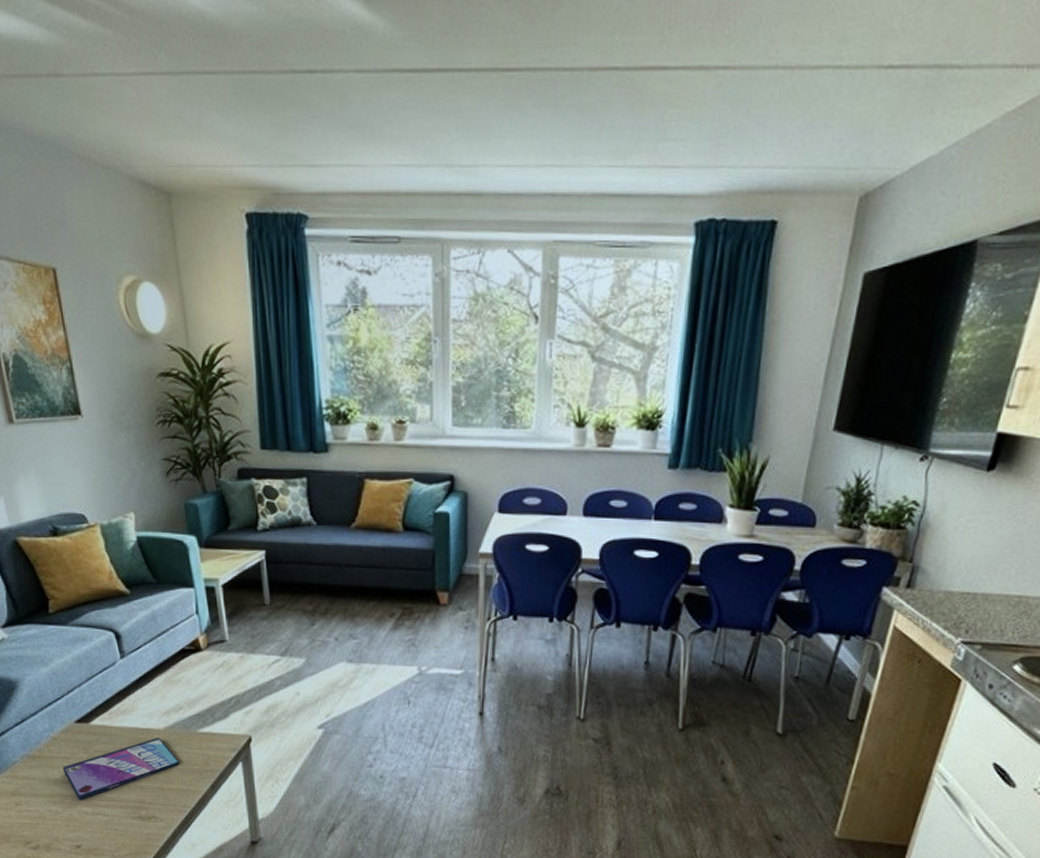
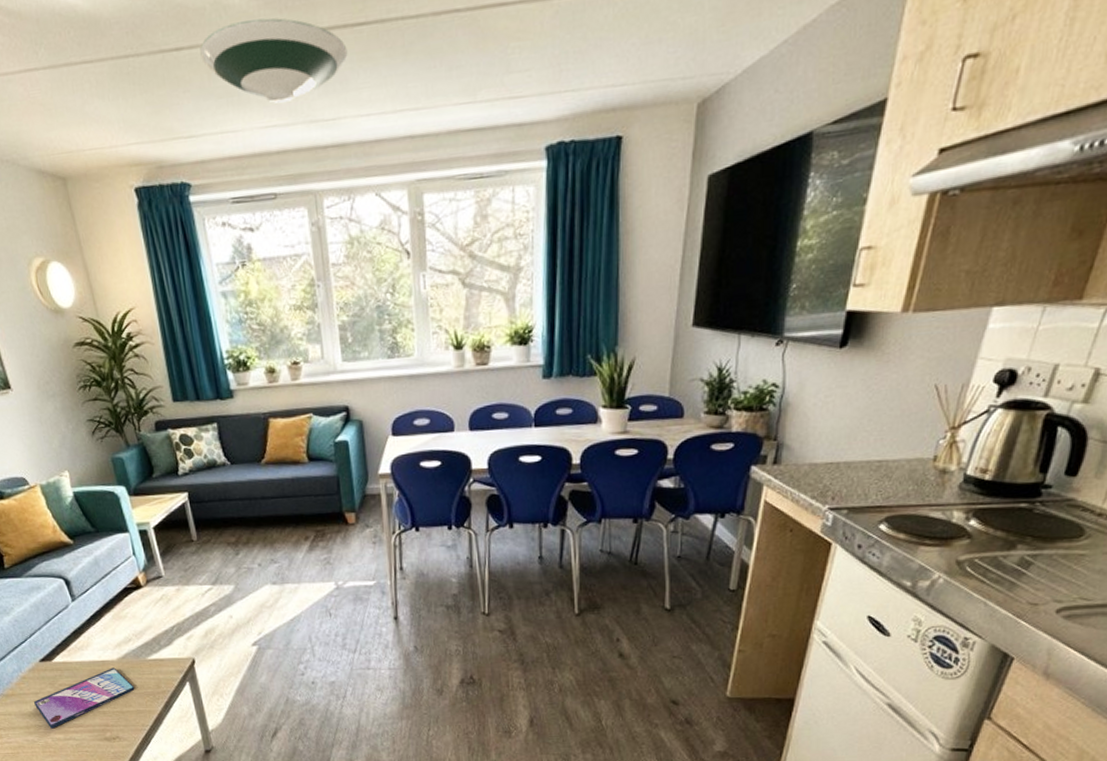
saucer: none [334,50,494,143] -> present [200,17,348,104]

